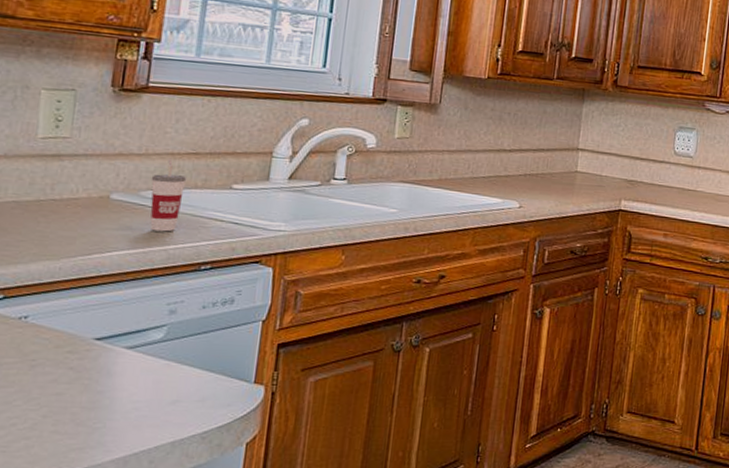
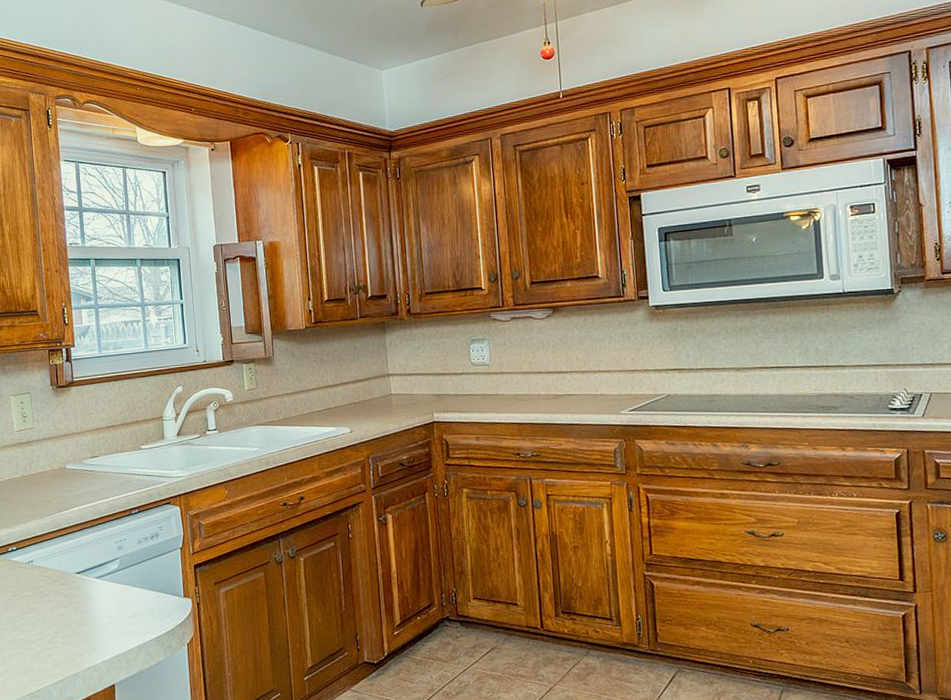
cup: present [150,157,187,232] -> none [88,432,111,489]

